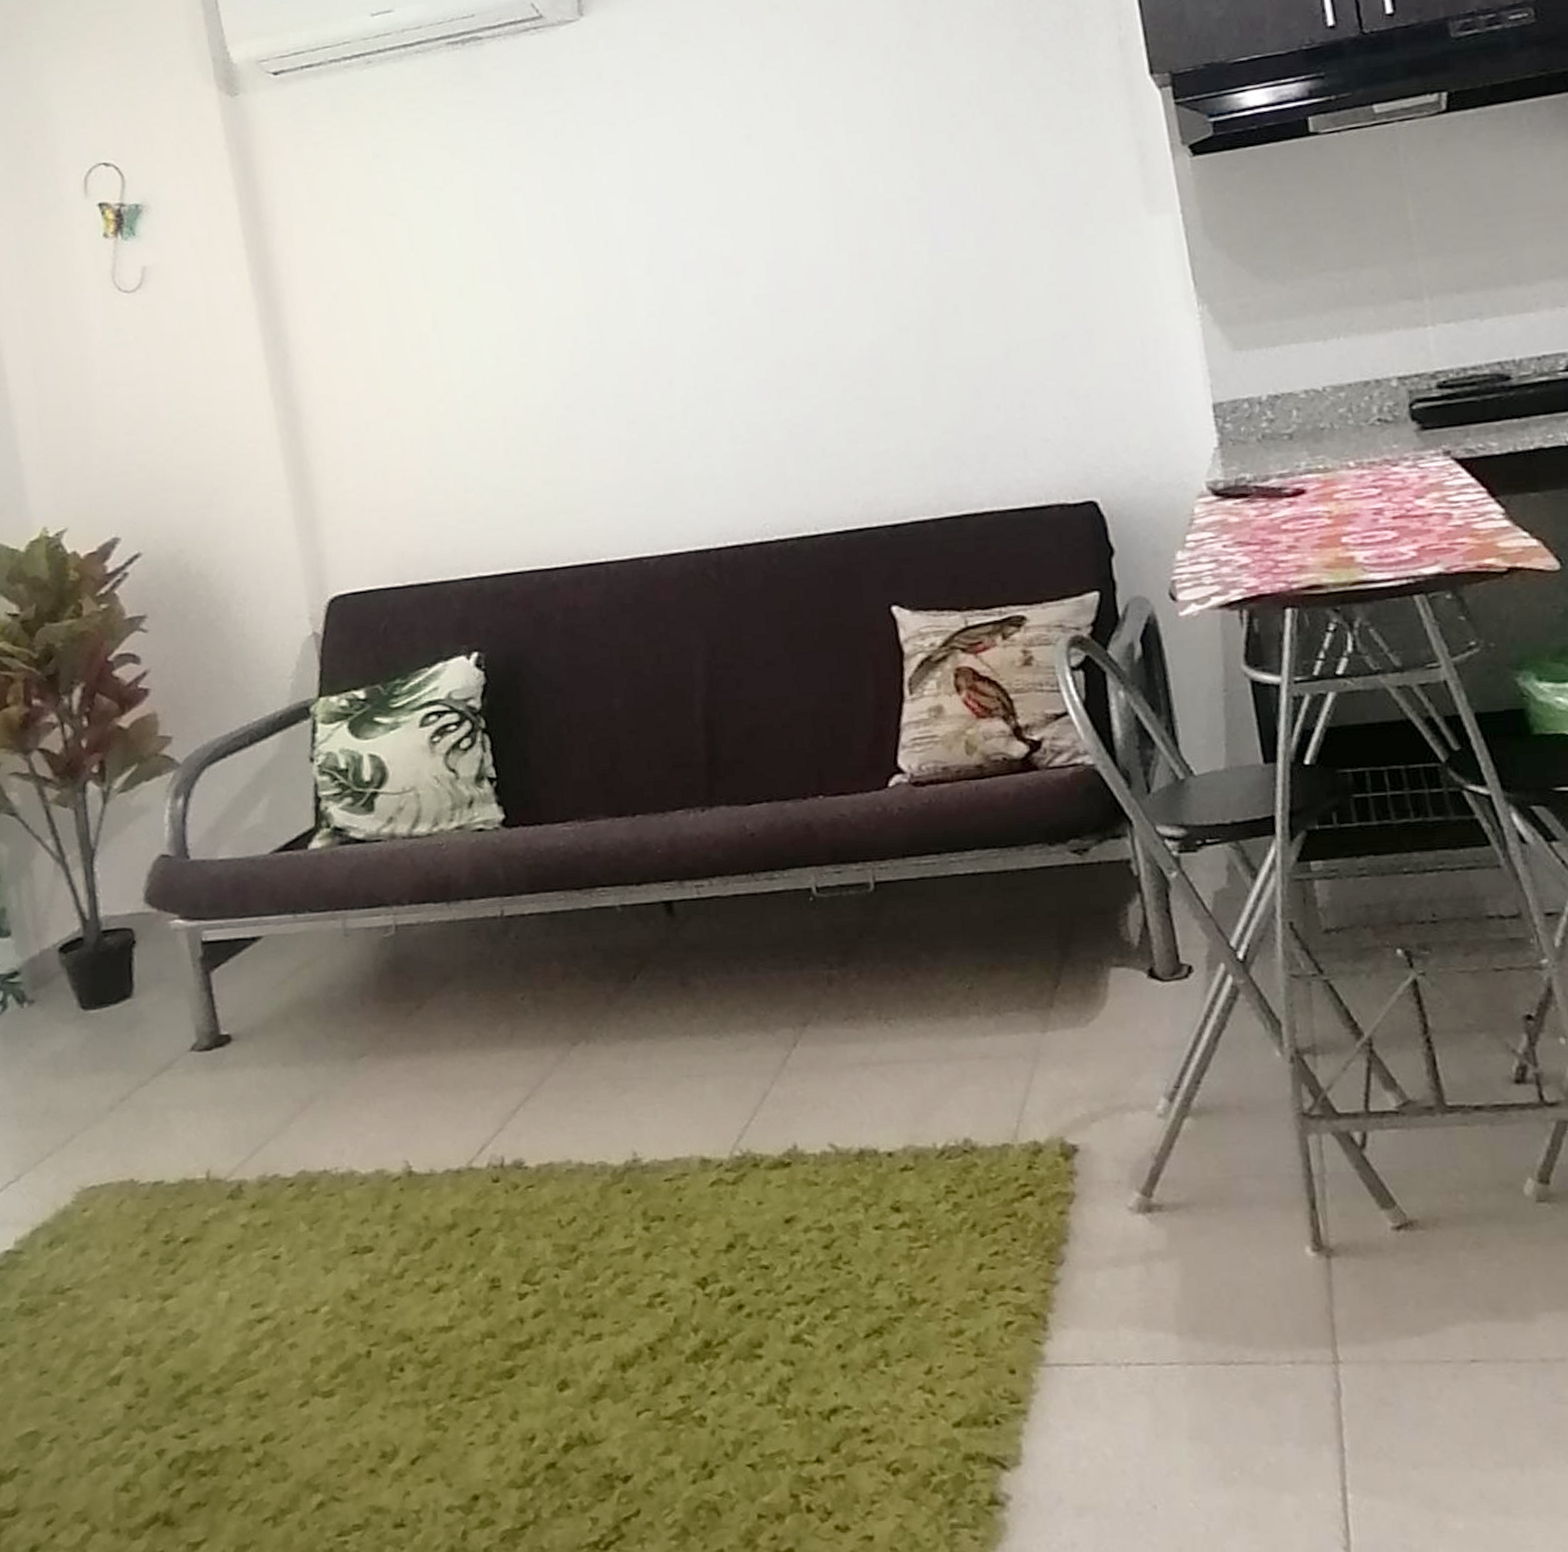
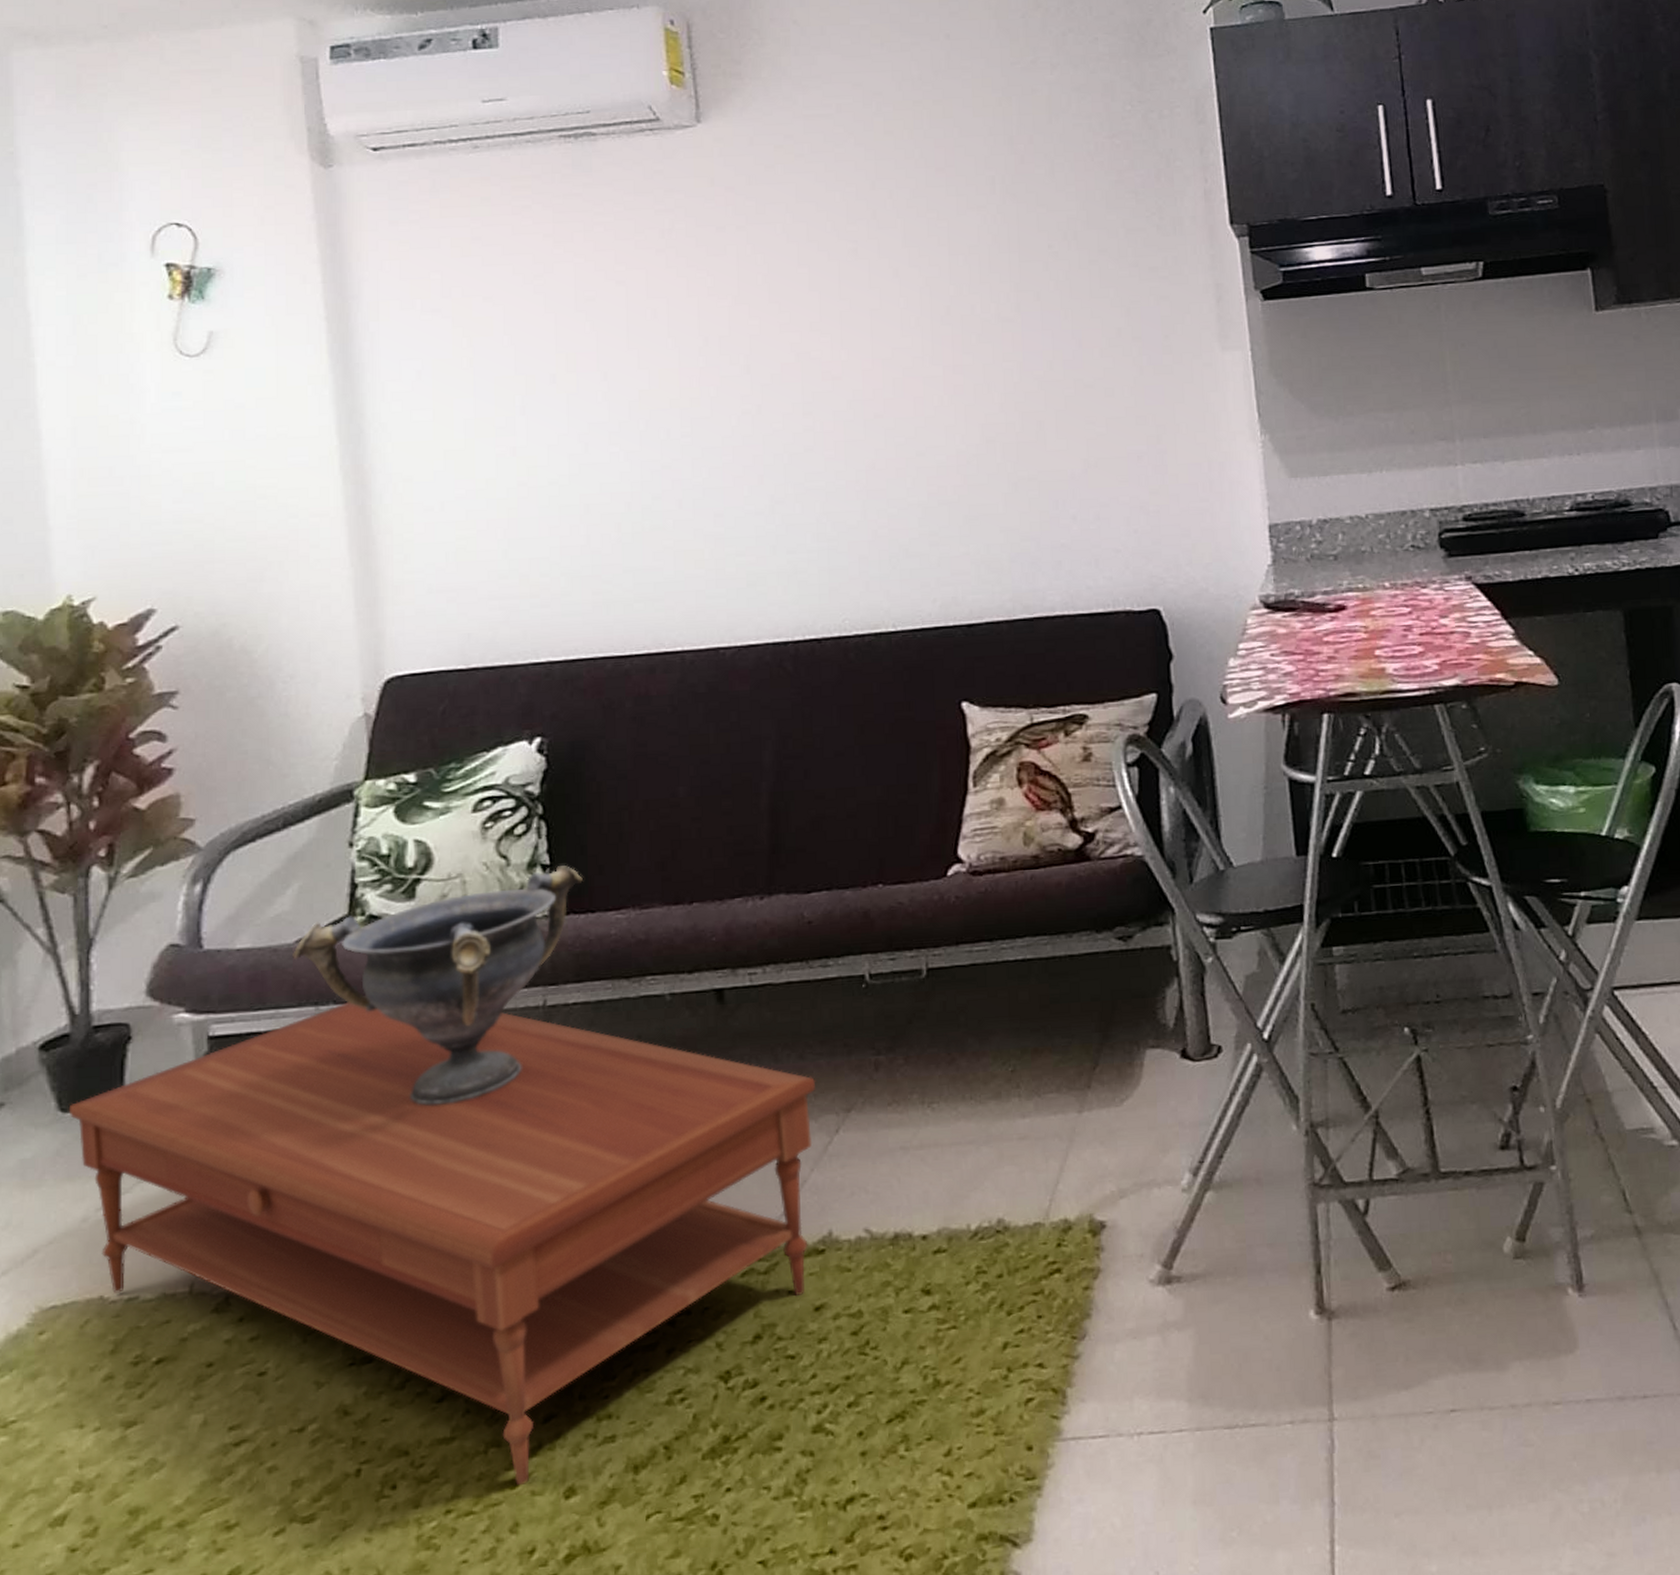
coffee table: none [88,905,774,1376] -> present [68,996,816,1486]
decorative bowl: none [269,778,529,1011] -> present [293,865,583,1106]

